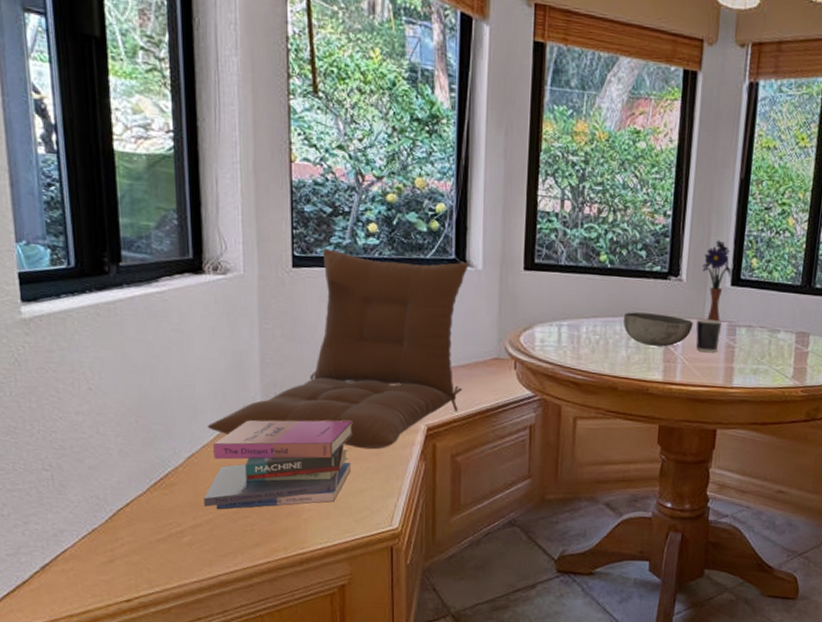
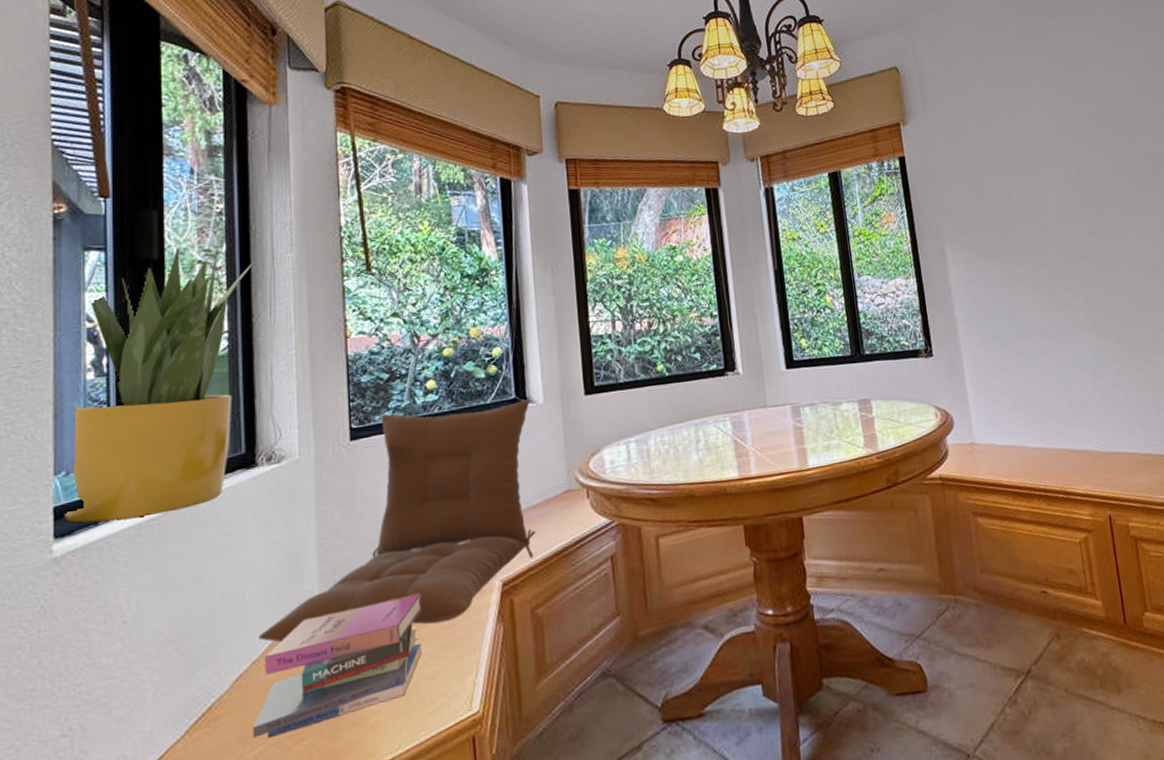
planter: none [28,27,199,300] -> present [64,246,255,524]
bowl: present [623,312,693,347] -> none [688,409,758,445]
mug: present [695,319,723,353] -> none [760,405,787,440]
flower arrangement: present [702,240,733,322] -> none [755,329,785,408]

